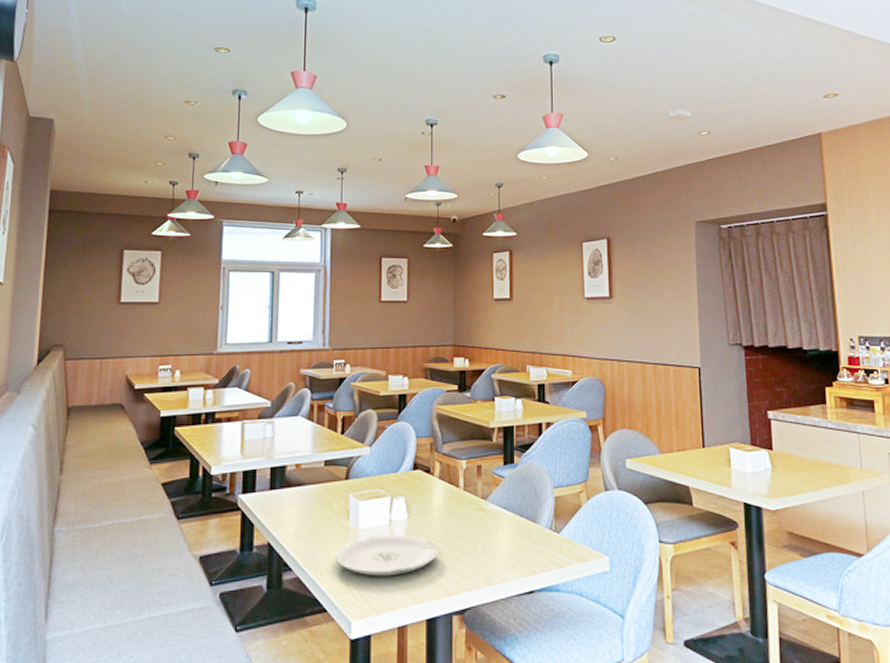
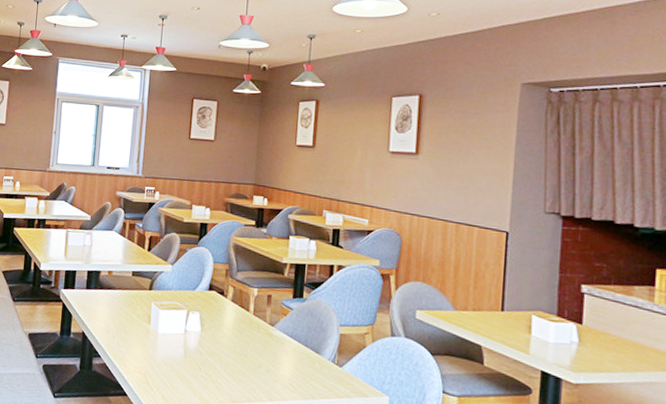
plate: present [334,535,439,576] -> none [136,341,227,377]

